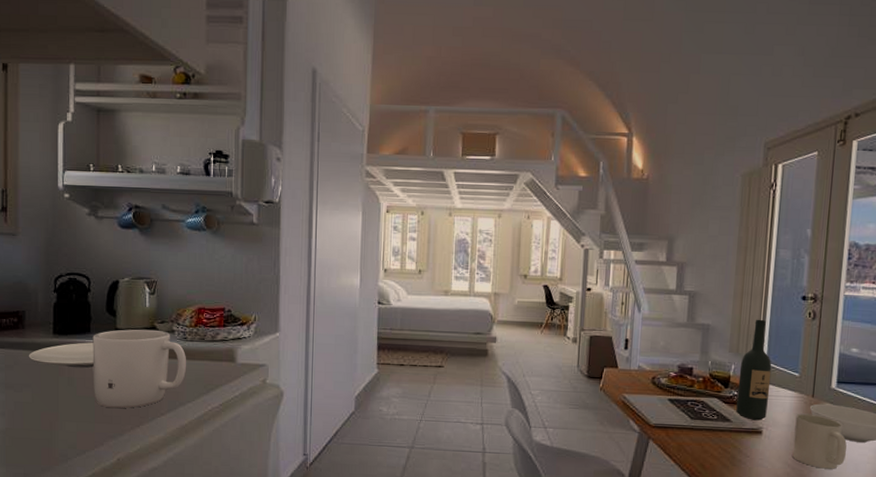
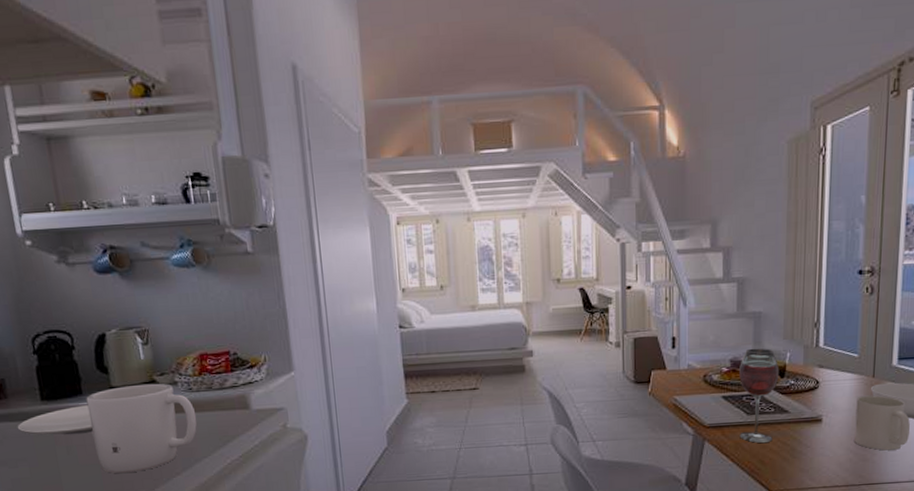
wineglass: none [683,357,724,448] -> present [739,348,780,443]
wine bottle: present [736,319,772,421] -> none [794,300,829,409]

